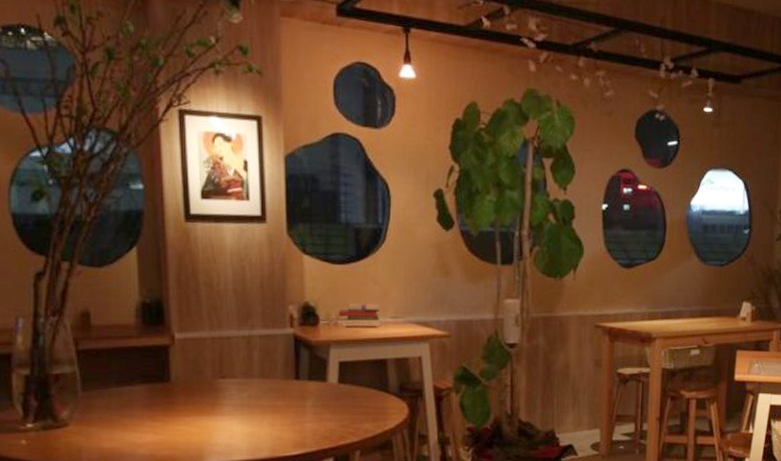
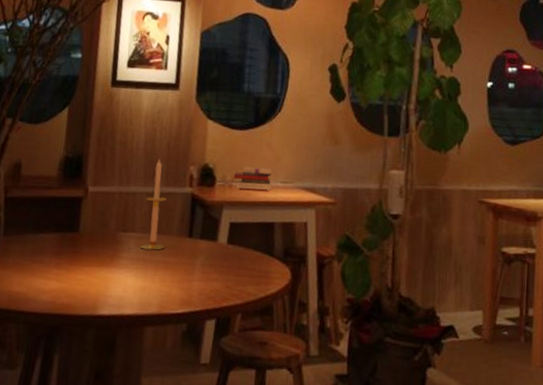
candle: none [242,299,270,395] -> present [140,158,166,250]

